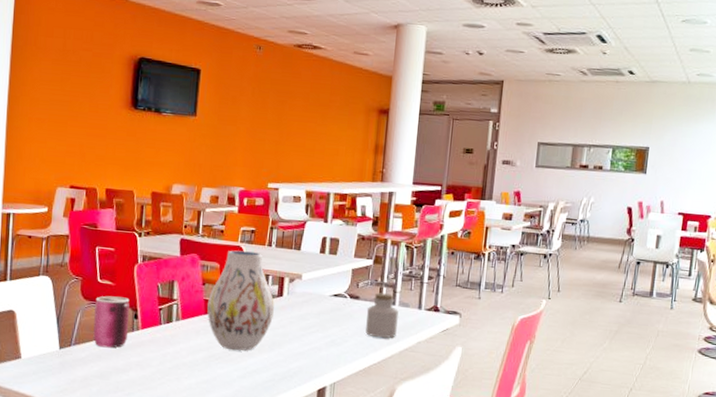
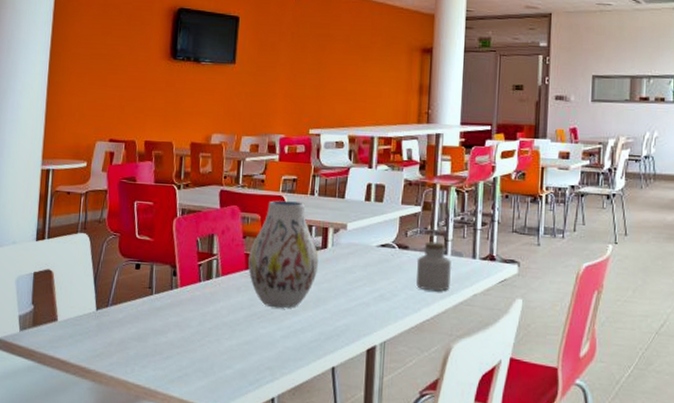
can: present [93,295,130,348] -> none [130,252,168,308]

